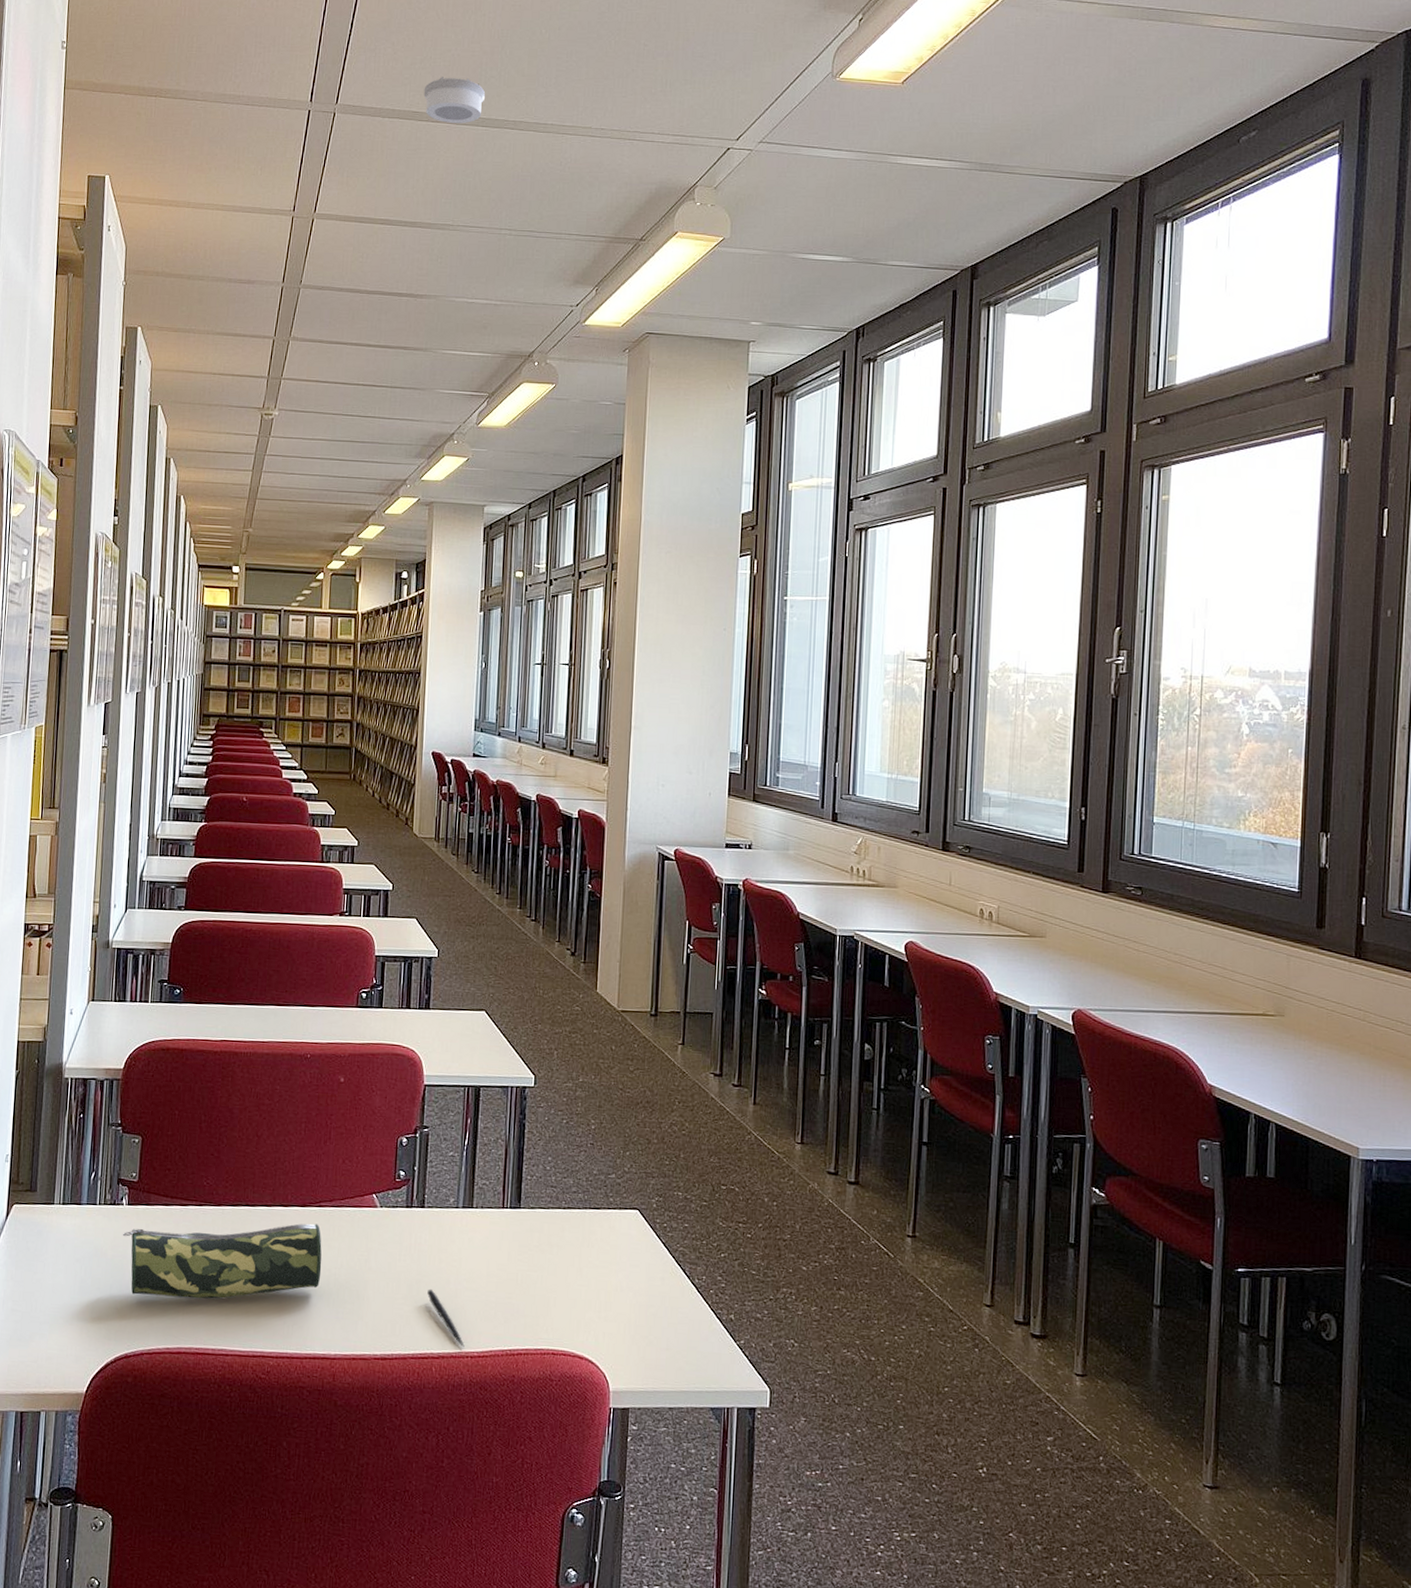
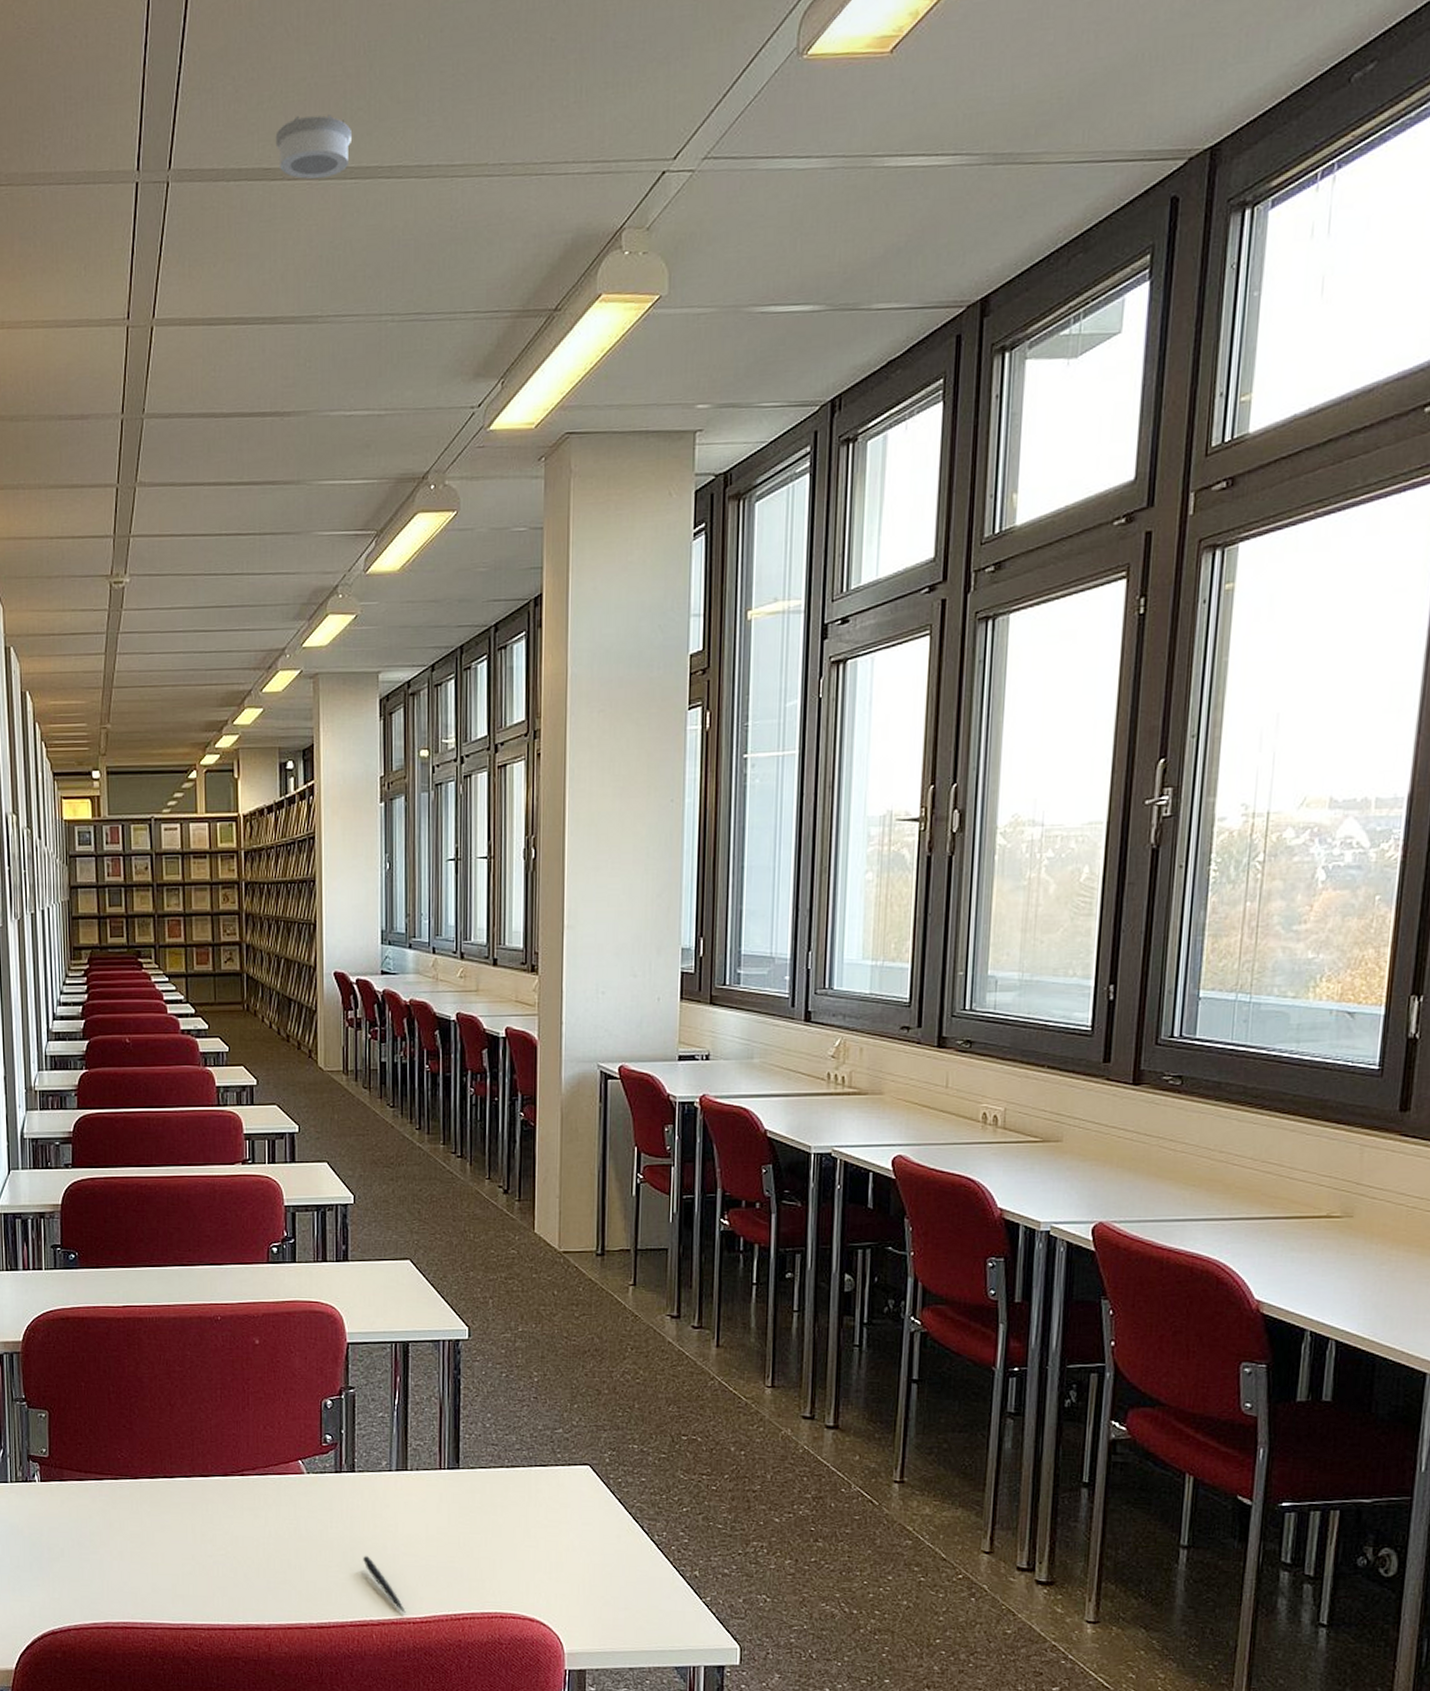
pencil case: present [122,1223,322,1299] -> none [37,1493,249,1574]

